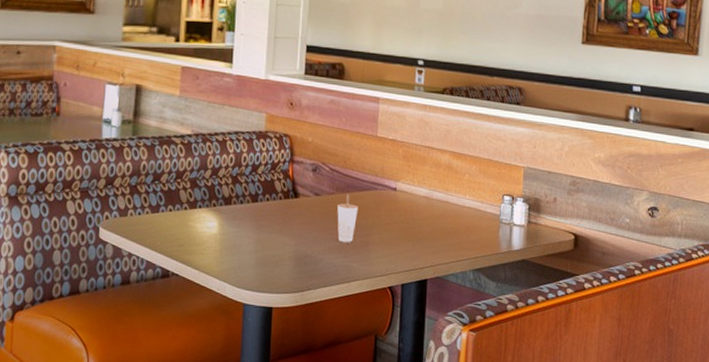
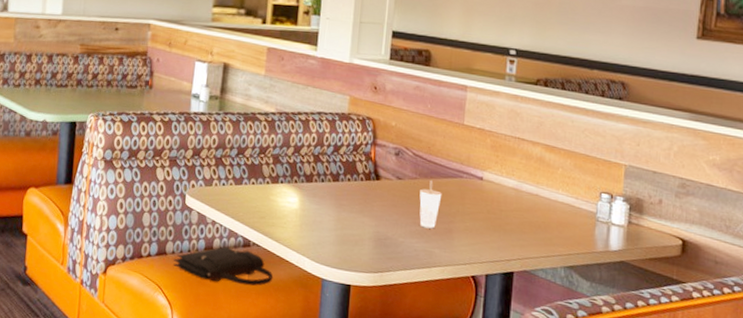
handbag: none [87,279,194,319] -> present [173,246,274,286]

